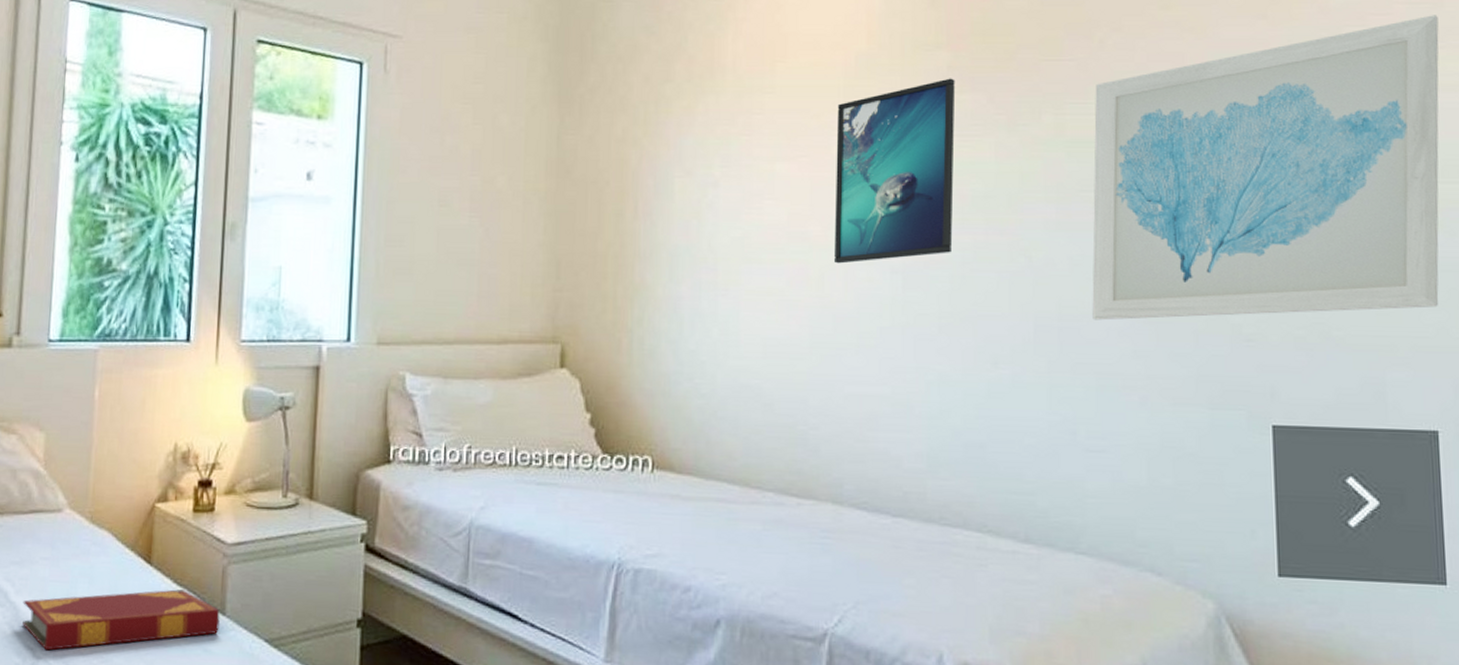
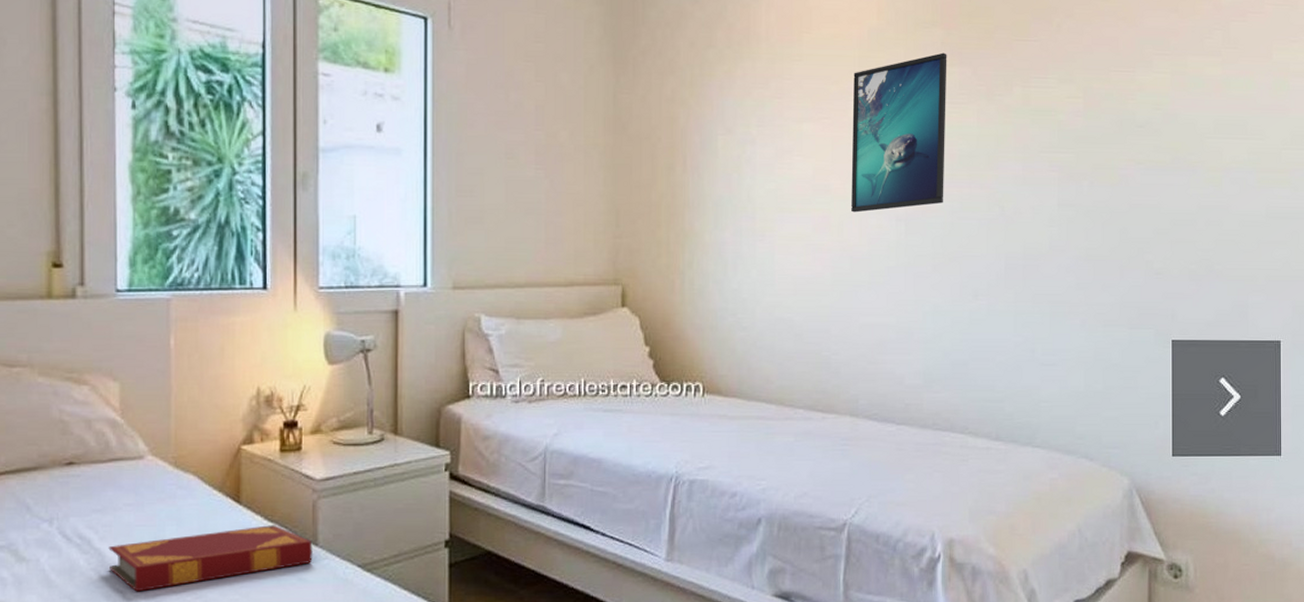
wall art: present [1092,15,1439,320] -> none [1048,15,1294,259]

